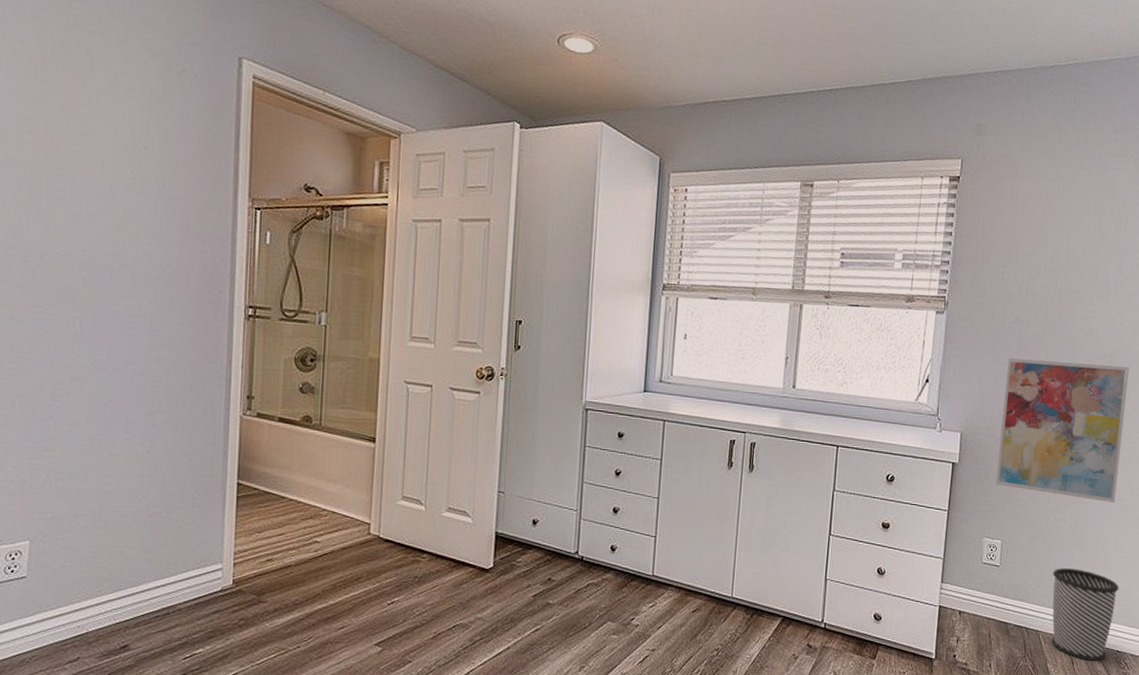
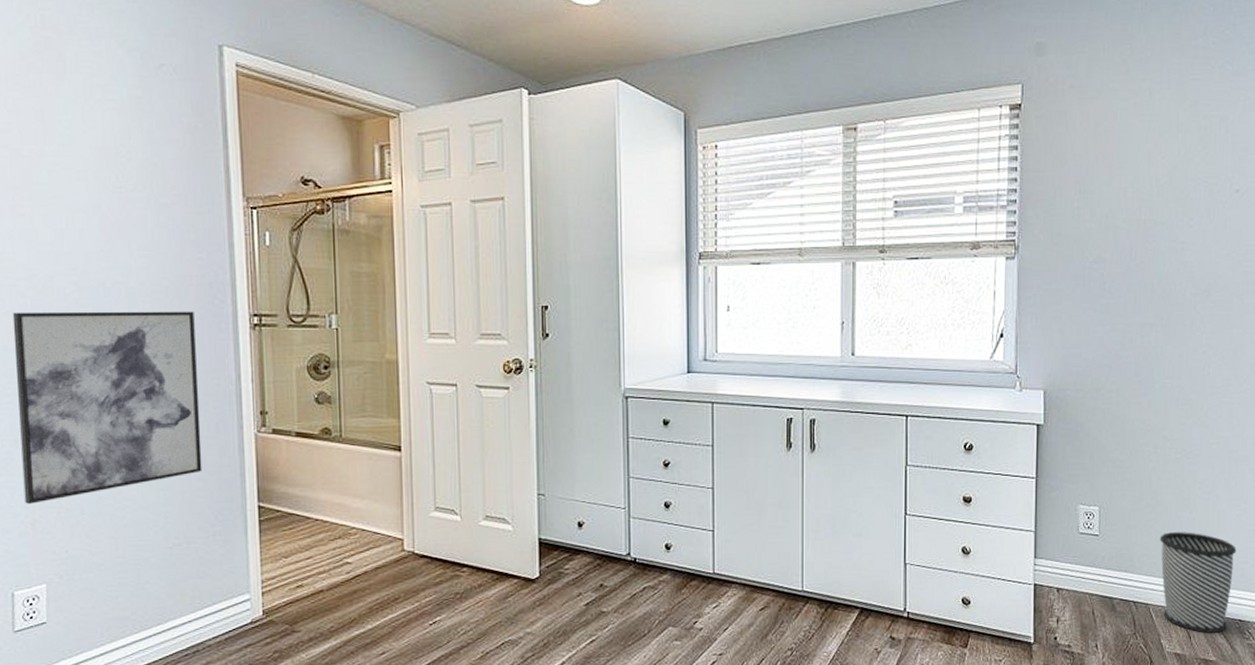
wall art: none [16,285,193,465] -> present [12,311,202,504]
wall art: present [995,358,1129,503] -> none [1087,301,1230,456]

